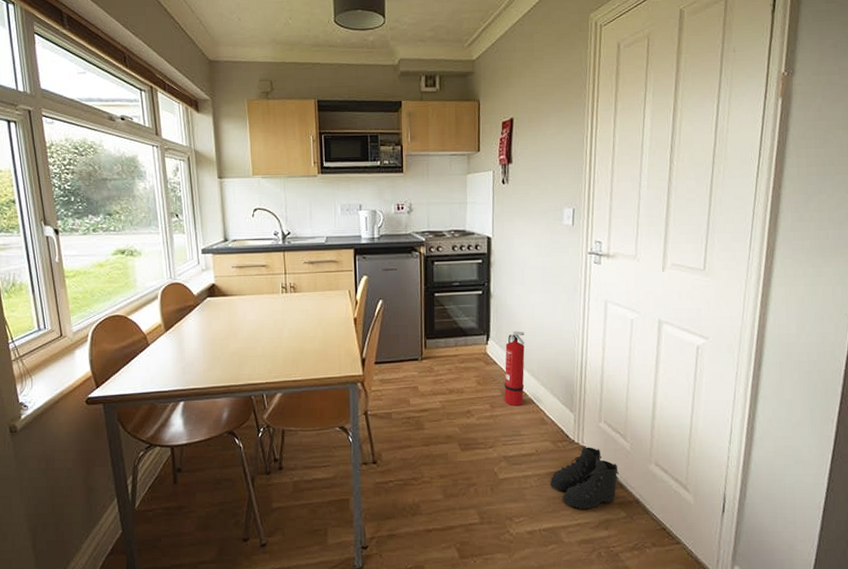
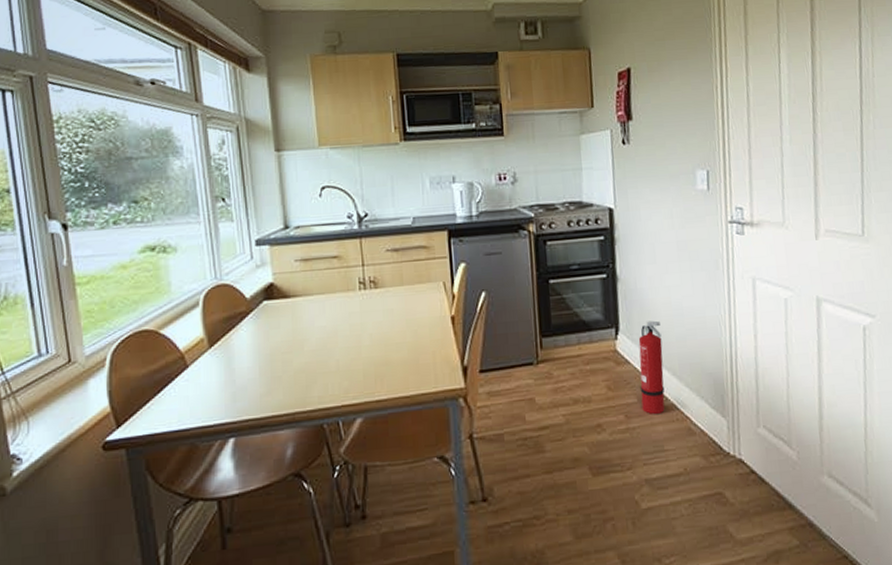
boots: present [550,446,619,510] -> none [704,458,787,541]

